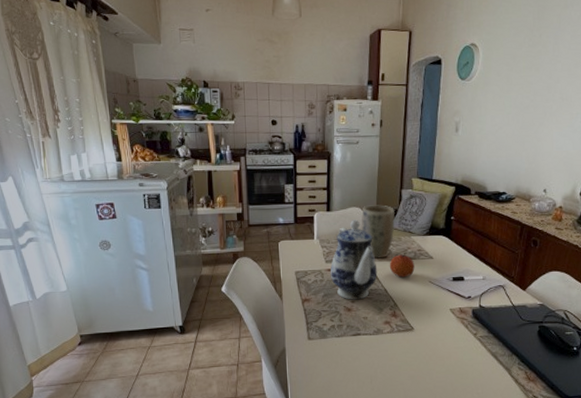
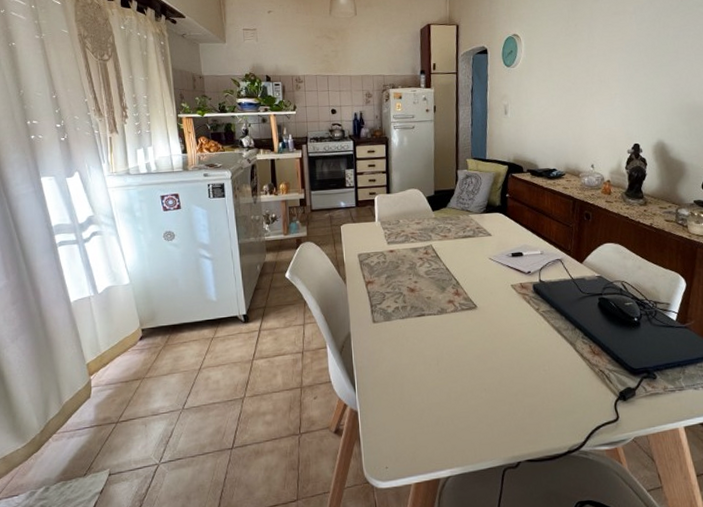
teapot: present [330,219,378,300] -> none [392,200,439,281]
plant pot: present [361,205,396,259] -> none [420,185,453,238]
fruit: present [389,254,415,278] -> none [449,232,475,256]

